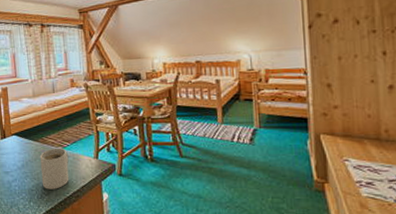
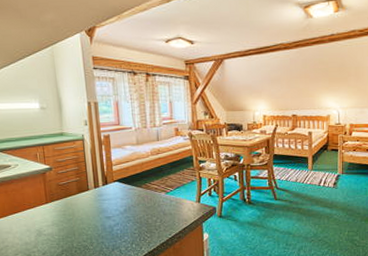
mug: present [39,147,69,189] -> none [142,193,172,232]

